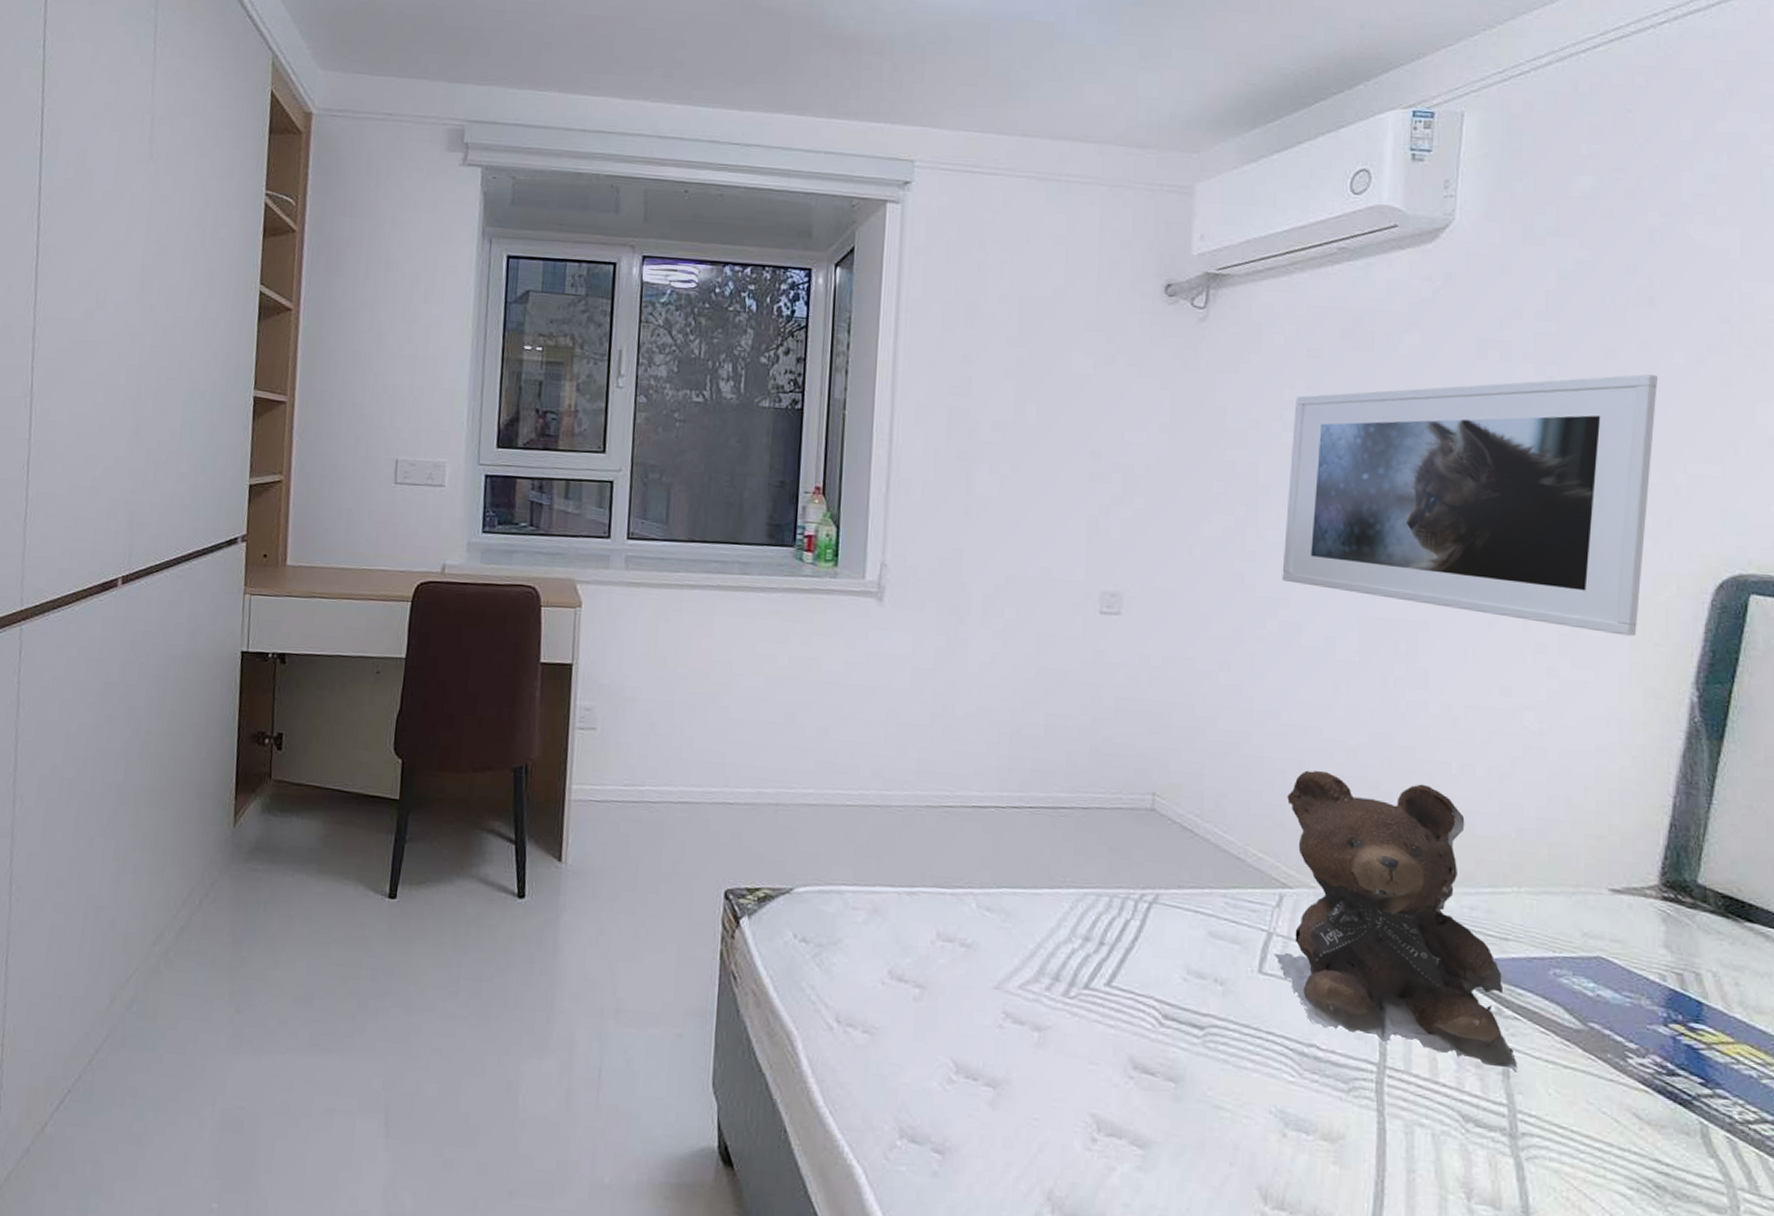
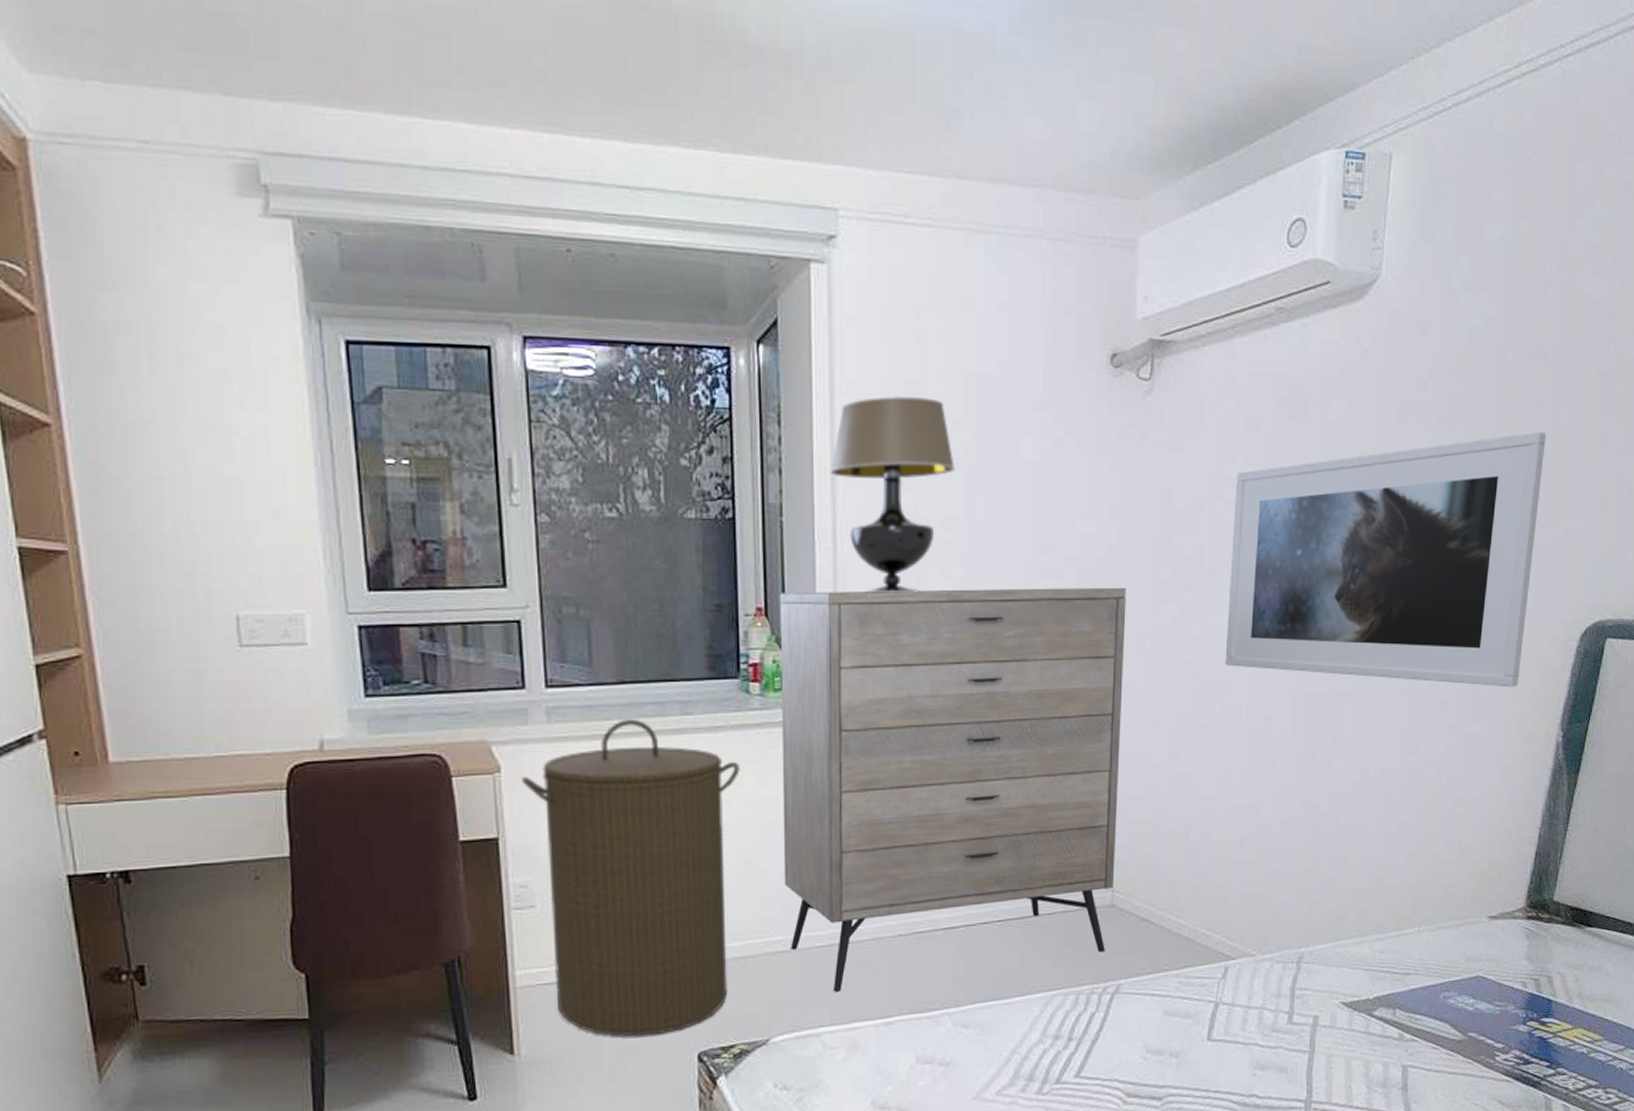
laundry hamper: none [598,572,788,866] -> present [522,718,740,1037]
dresser: none [819,475,1176,857] -> present [779,587,1126,992]
table lamp: none [891,313,1009,485] -> present [830,395,956,593]
teddy bear: present [1273,770,1518,1073] -> none [1220,846,1414,1086]

